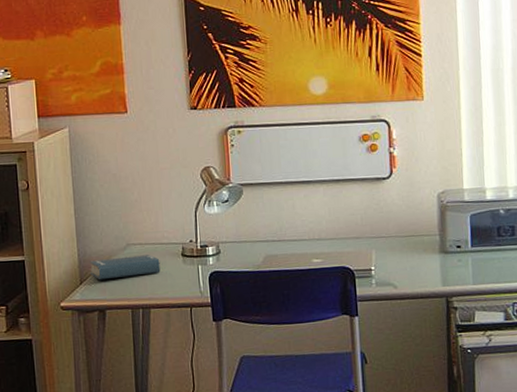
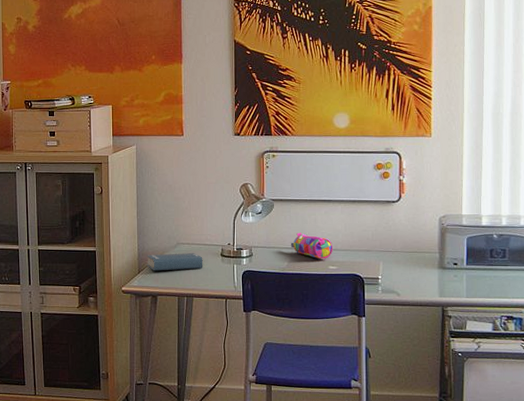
pencil case: none [265,221,317,252] -> present [290,232,333,259]

